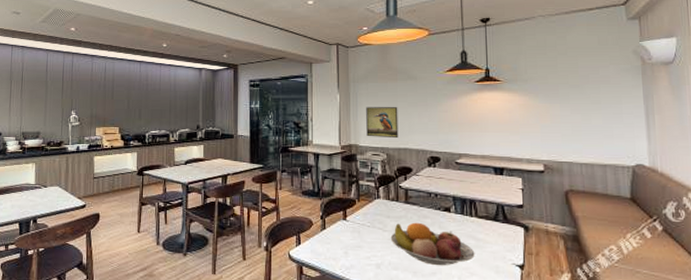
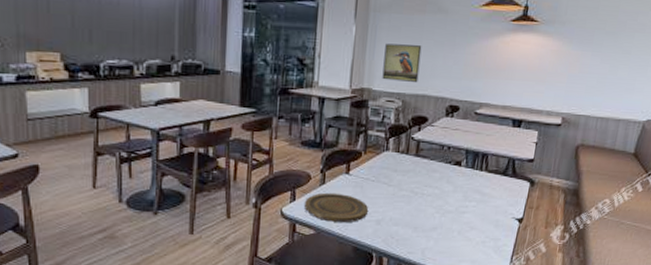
plate: none [308,237,368,266] -> present [303,192,369,222]
fruit bowl: present [390,222,475,266] -> none [394,176,479,221]

